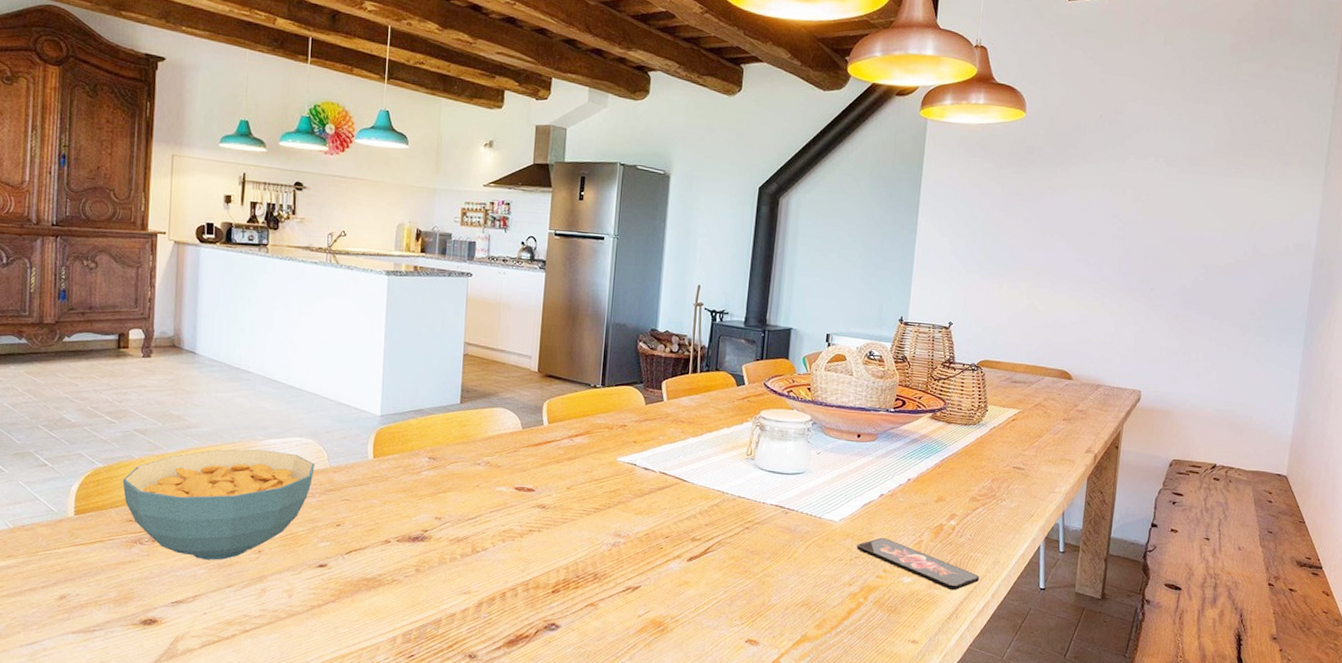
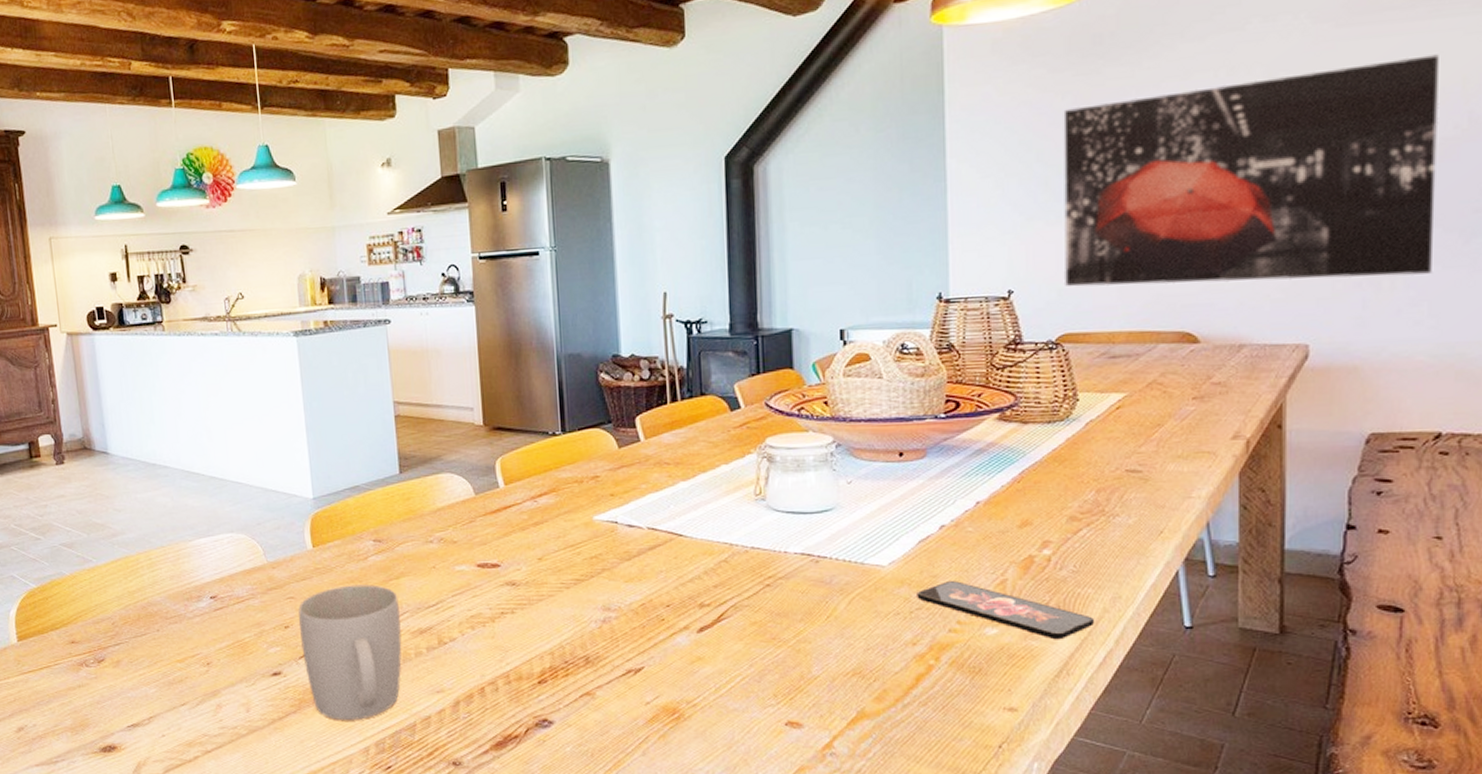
cereal bowl: present [122,449,315,560] -> none [58,551,252,678]
mug: none [349,494,443,612] -> present [298,584,402,720]
wall art: none [988,196,1240,352] -> present [1063,54,1439,287]

